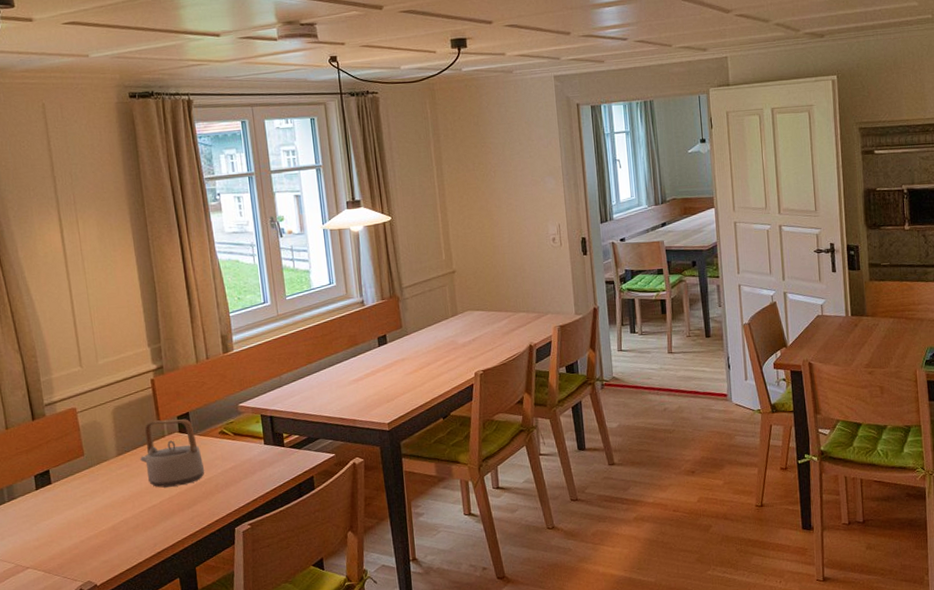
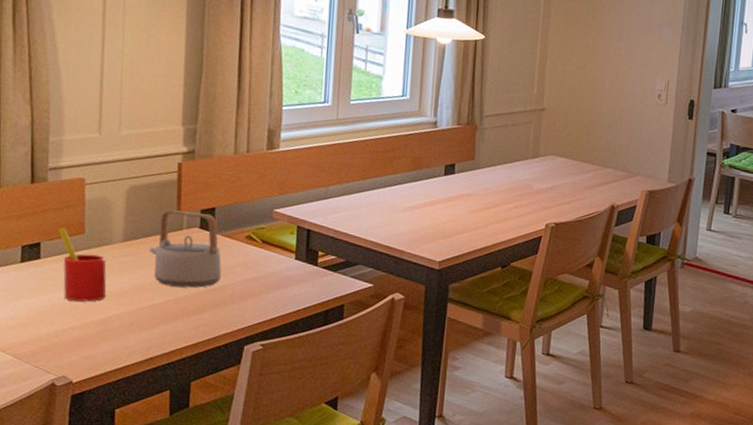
straw: none [61,452,112,515] -> present [57,226,107,302]

